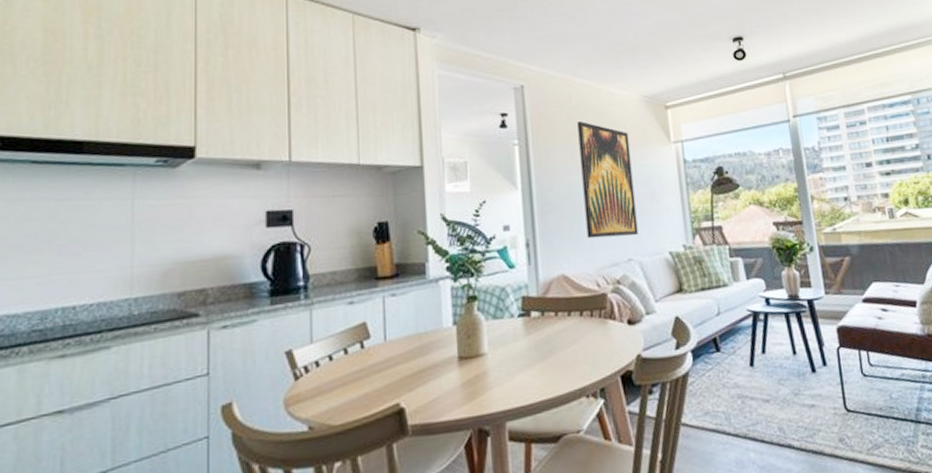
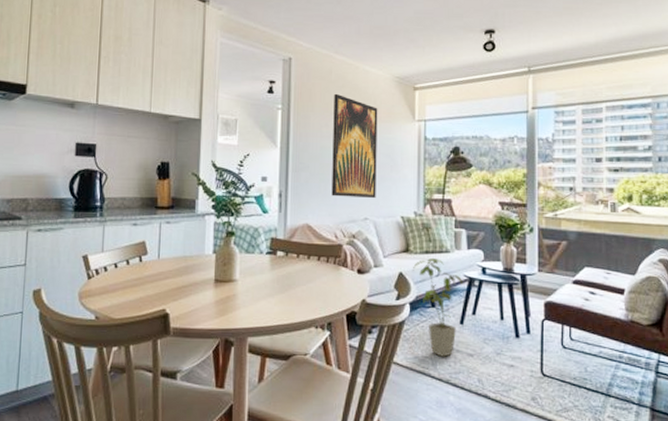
house plant: none [689,295,748,408] -> present [412,258,463,357]

